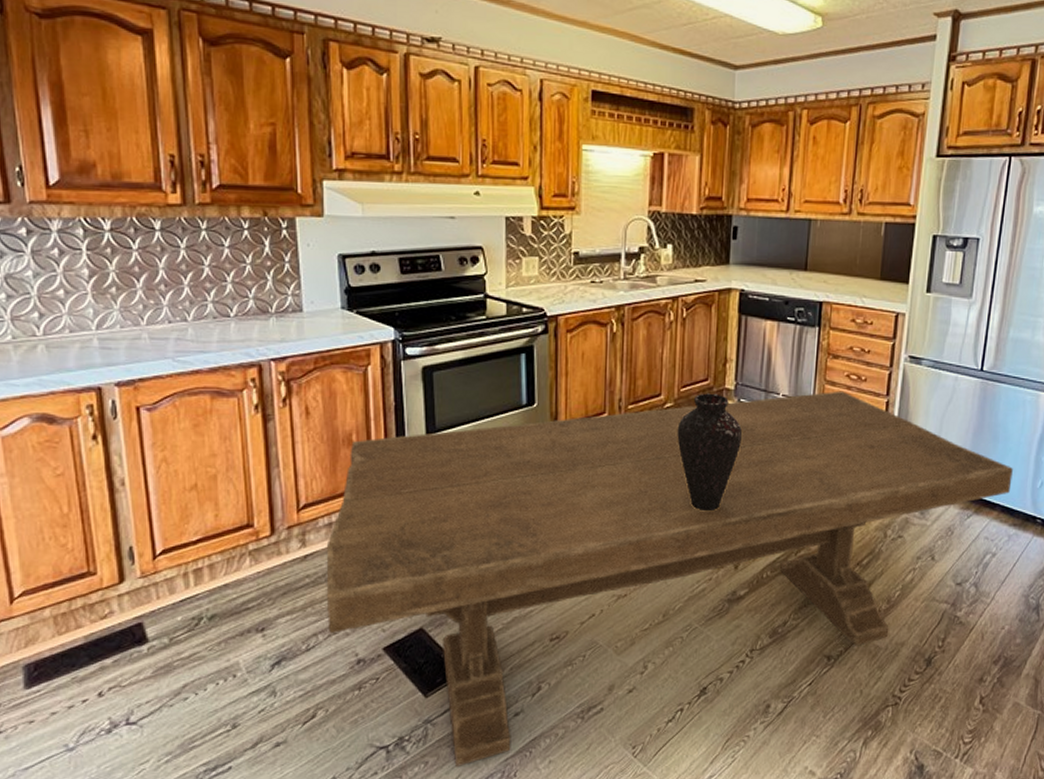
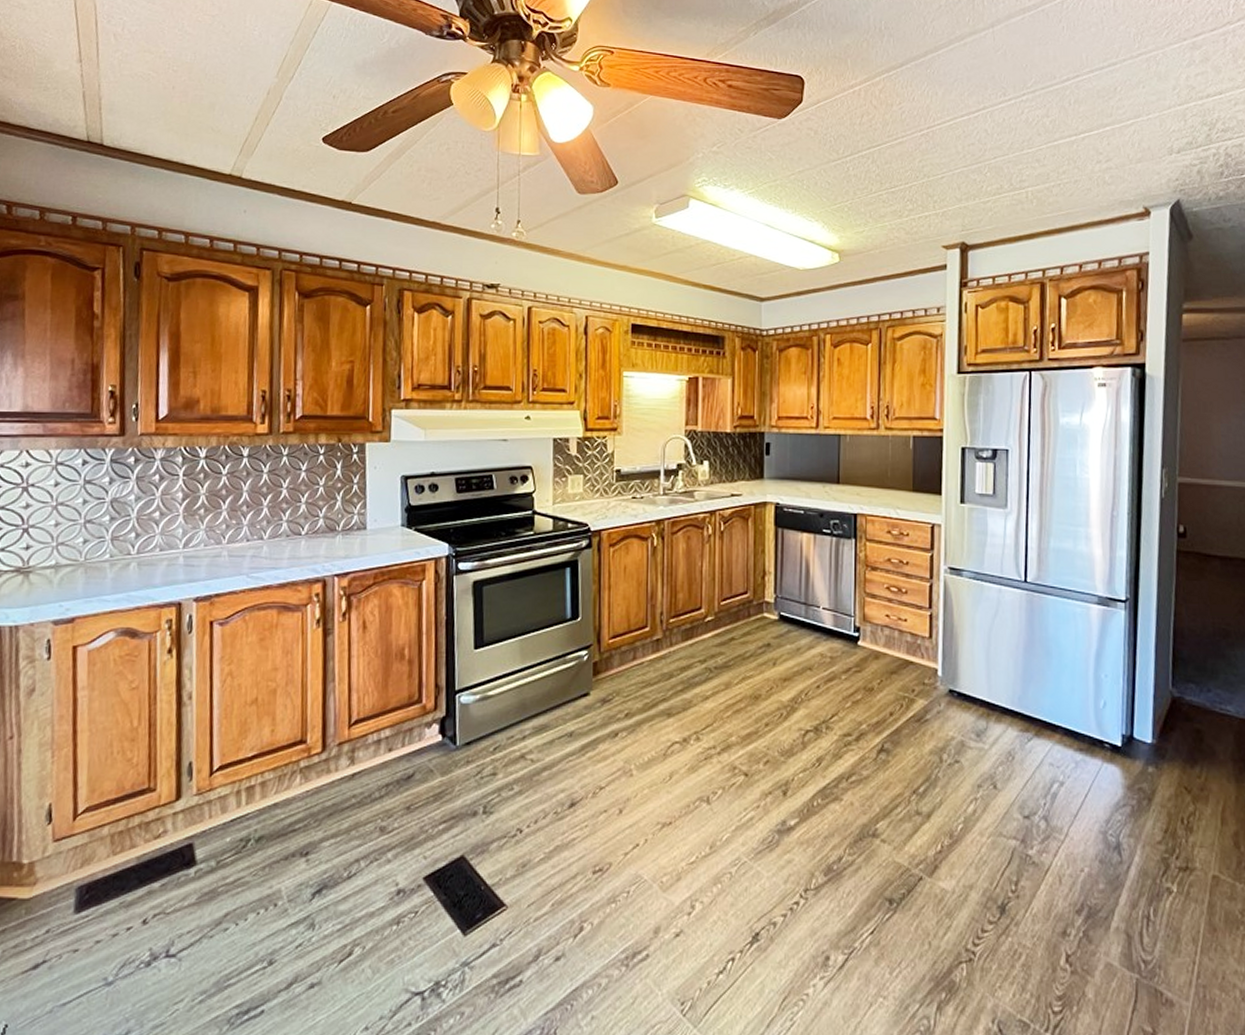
dining table: present [326,390,1013,766] -> none [370,603,1072,1019]
vase: present [677,393,743,512] -> none [719,606,785,732]

